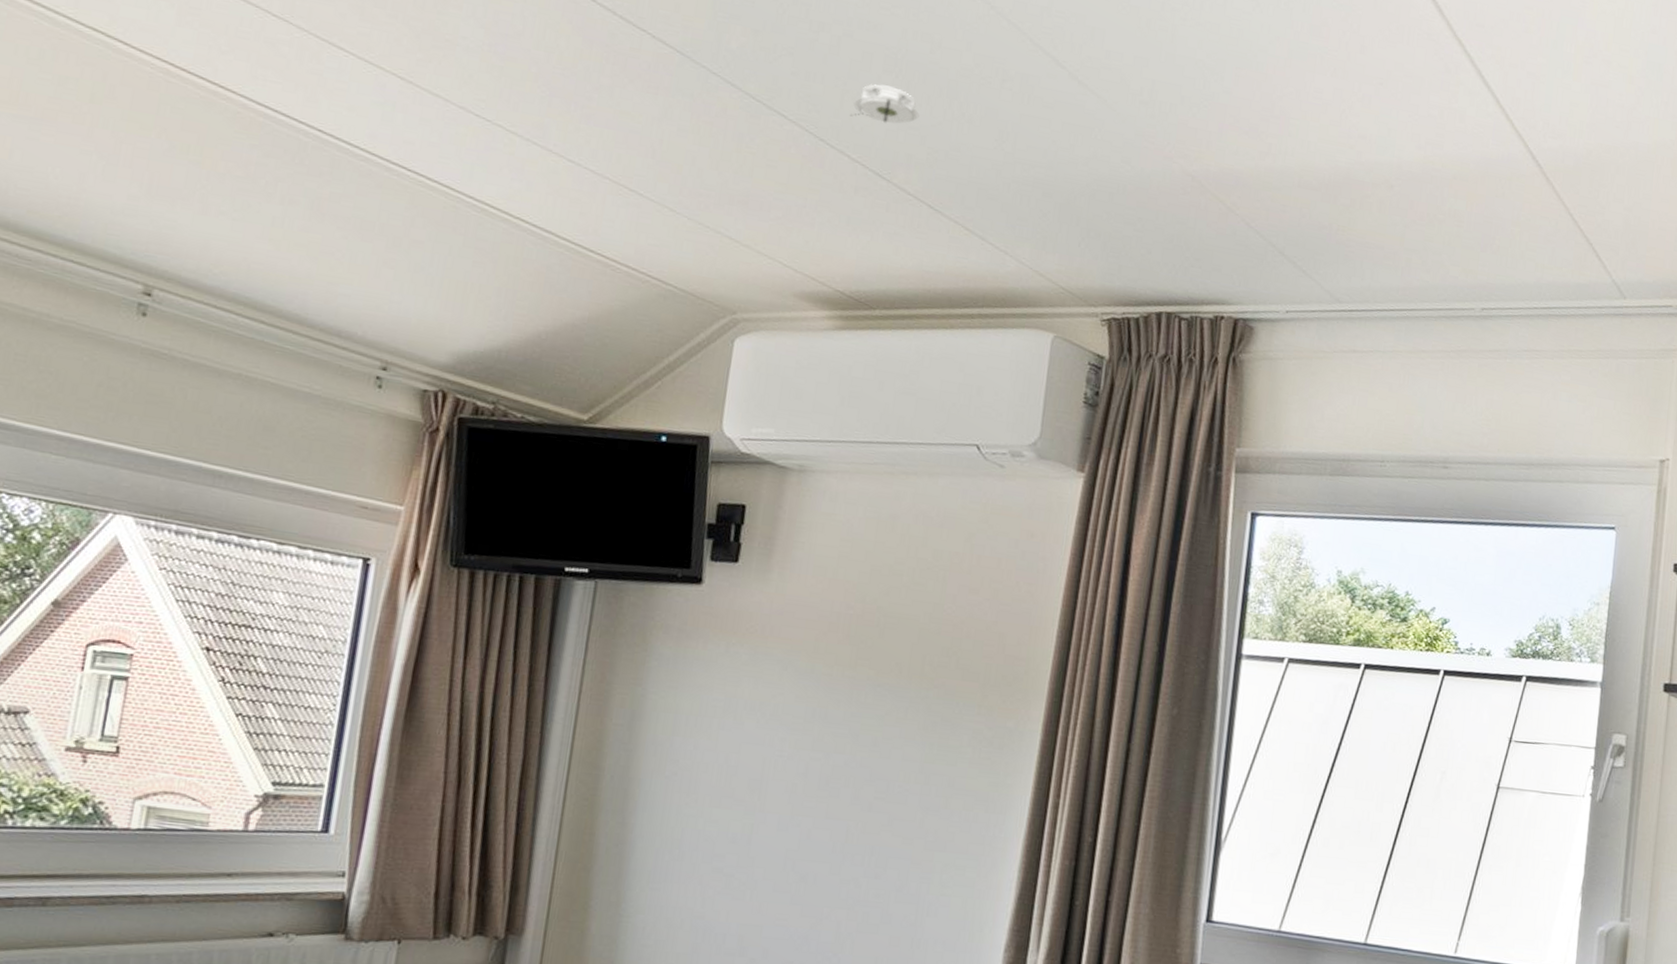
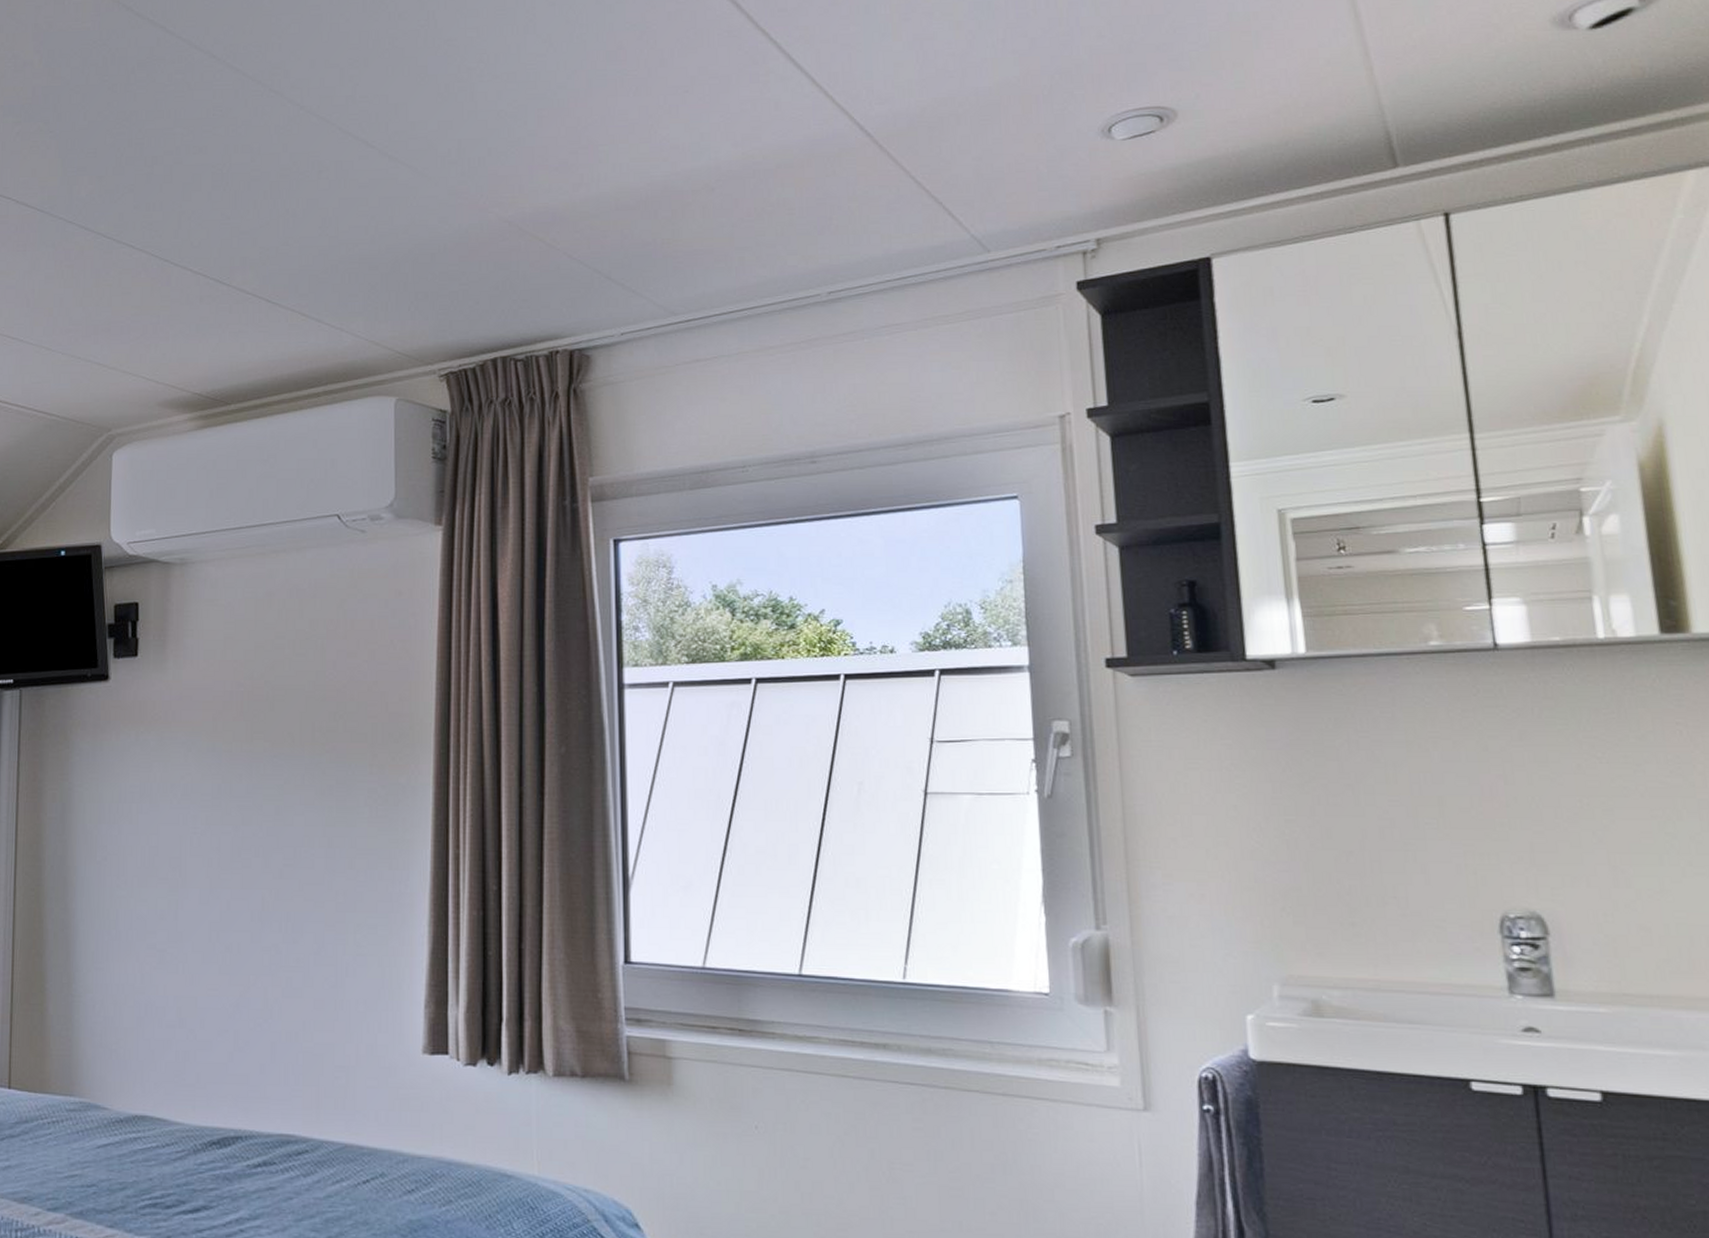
smoke detector: present [849,84,920,124] -> none [187,199,249,234]

